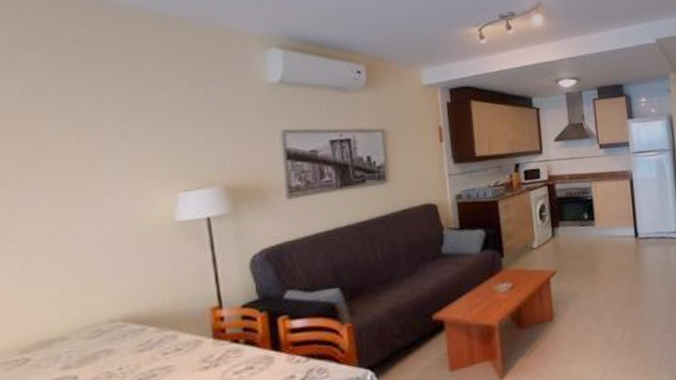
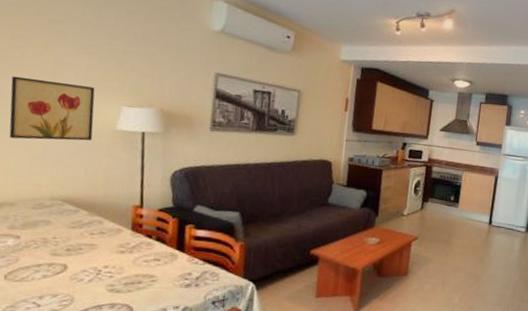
wall art: none [42,177,148,260] -> present [9,76,95,141]

